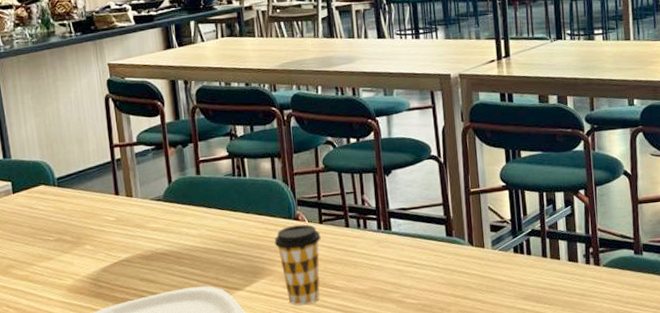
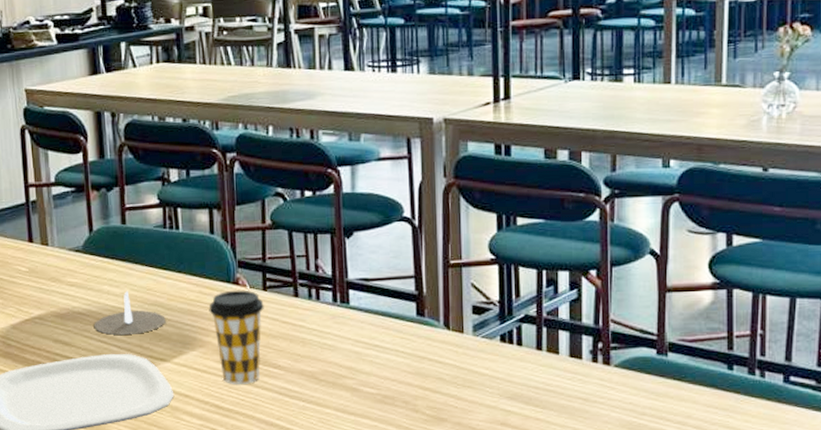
candle: none [175,231,238,271] -> present [93,290,166,336]

